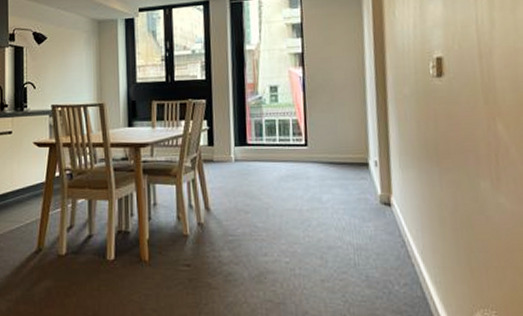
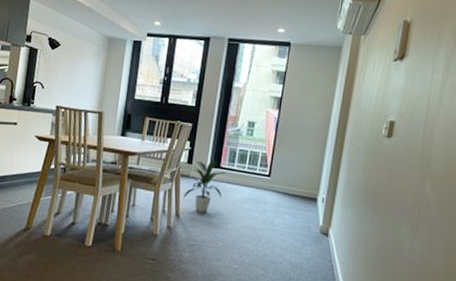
indoor plant: none [210,137,255,201] -> present [183,160,226,213]

